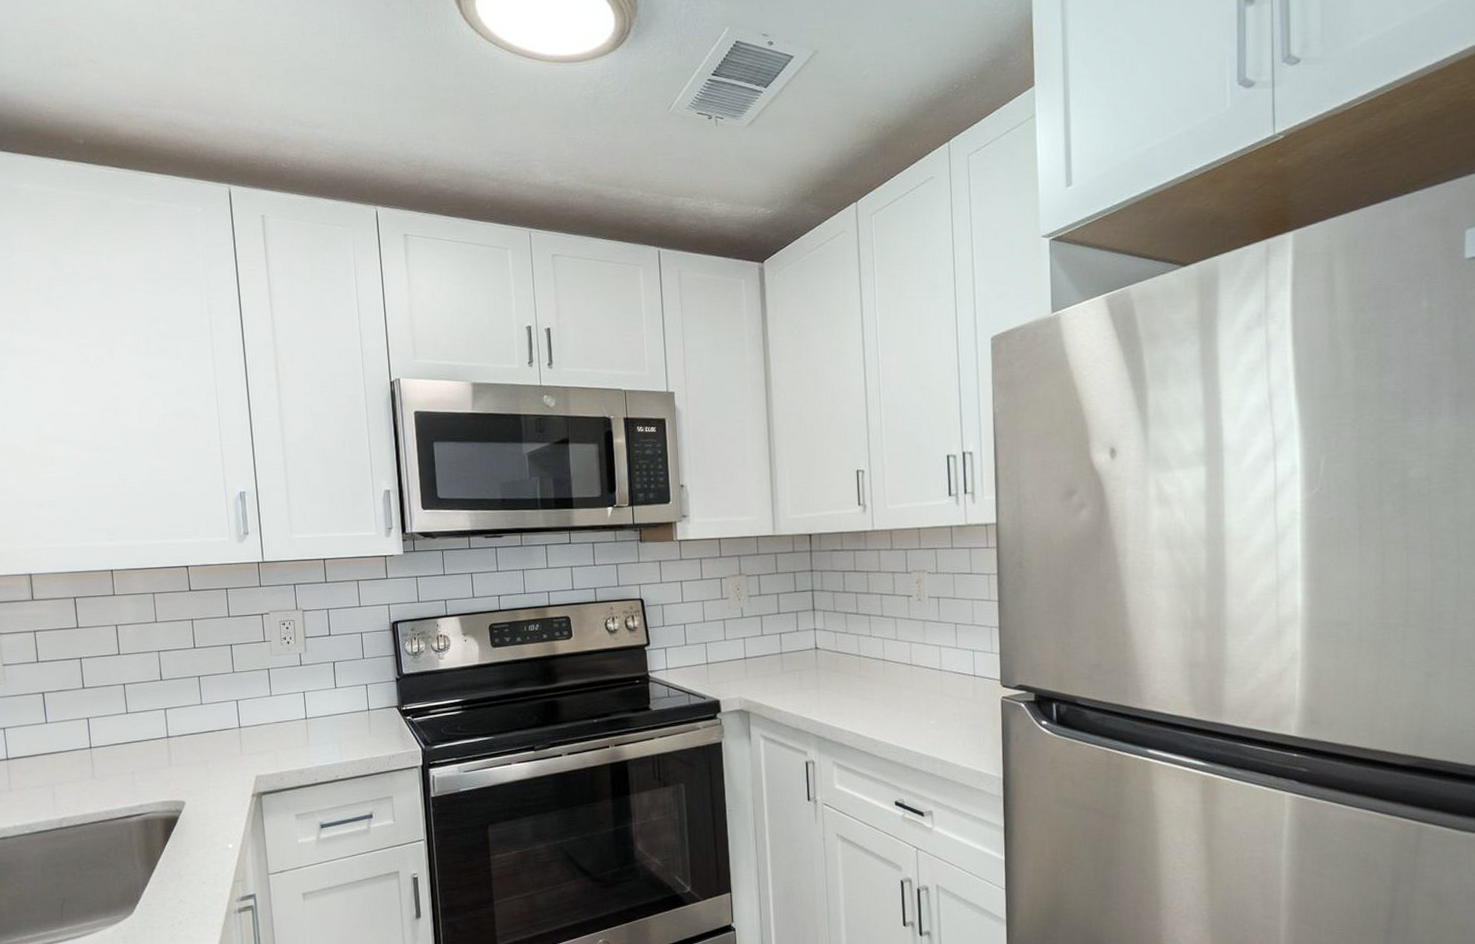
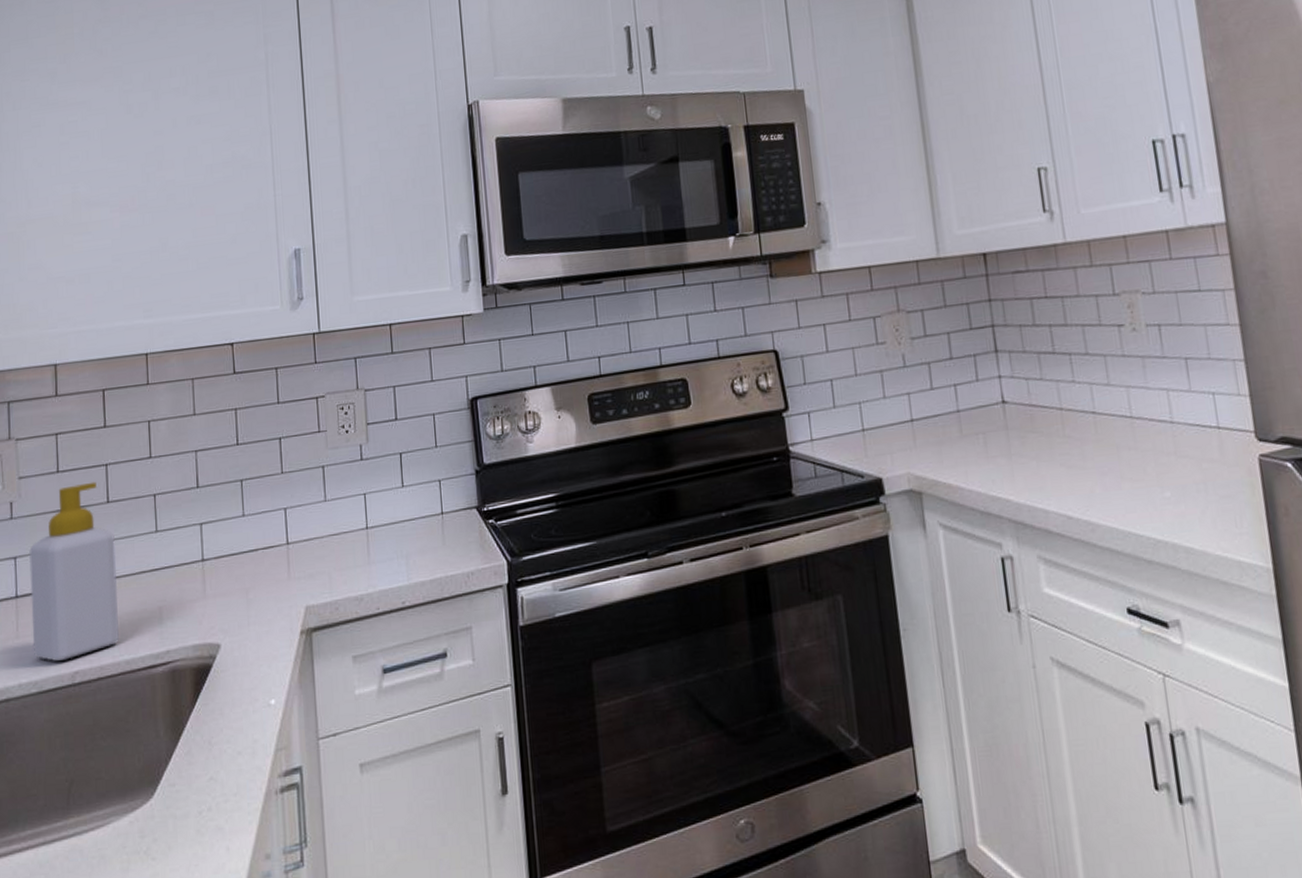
soap bottle: none [16,671,99,810] -> present [29,481,119,661]

